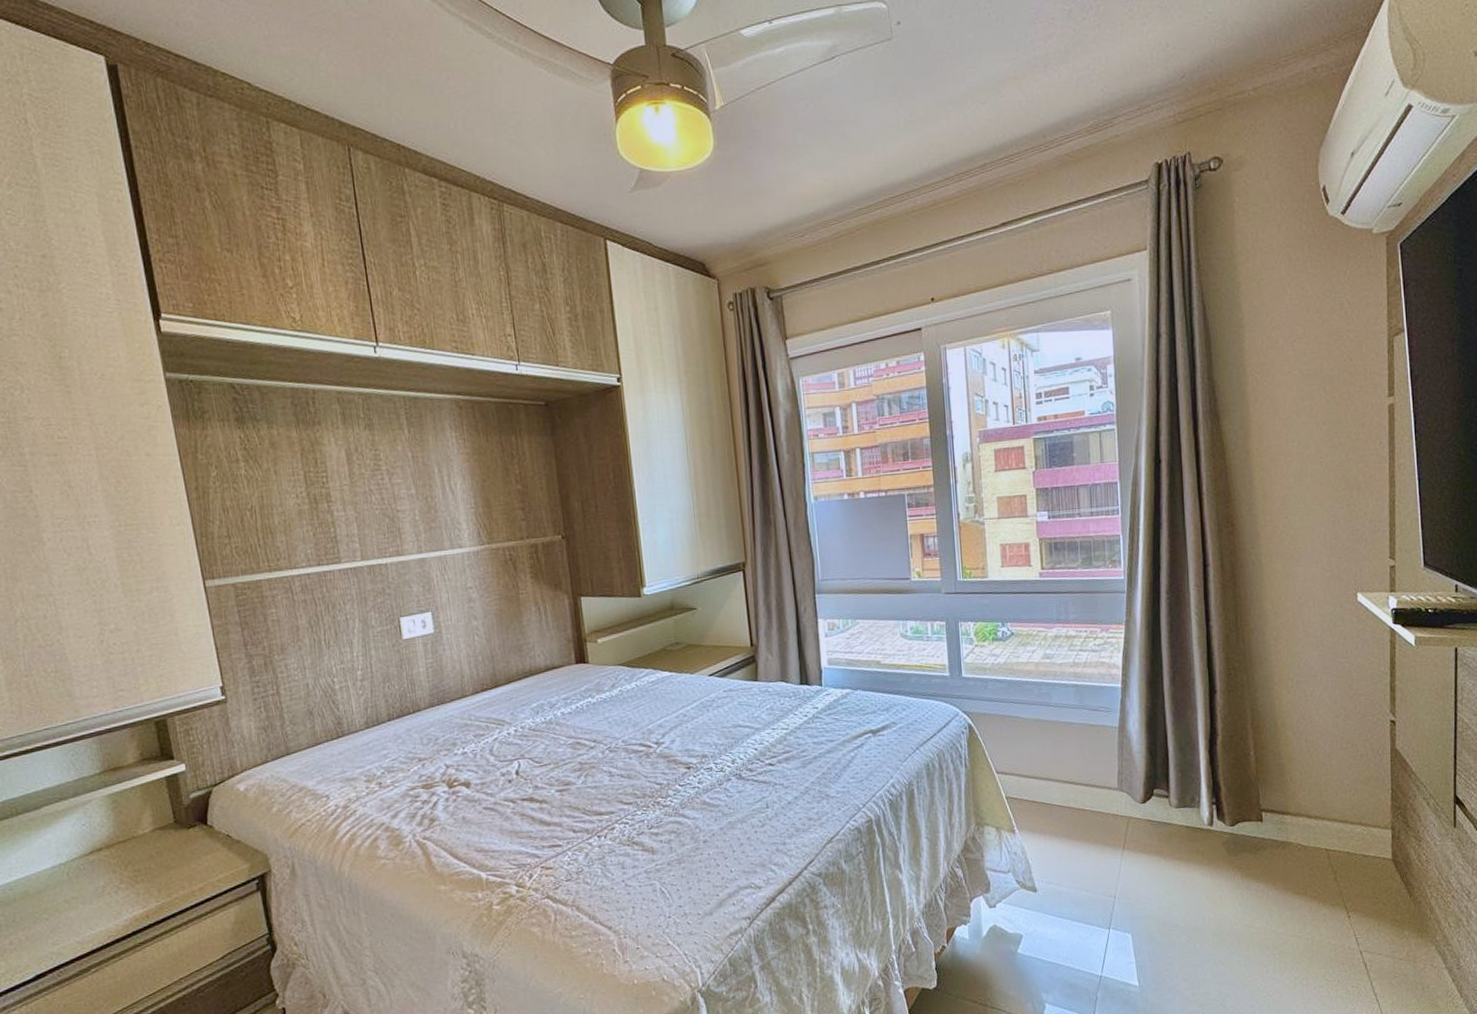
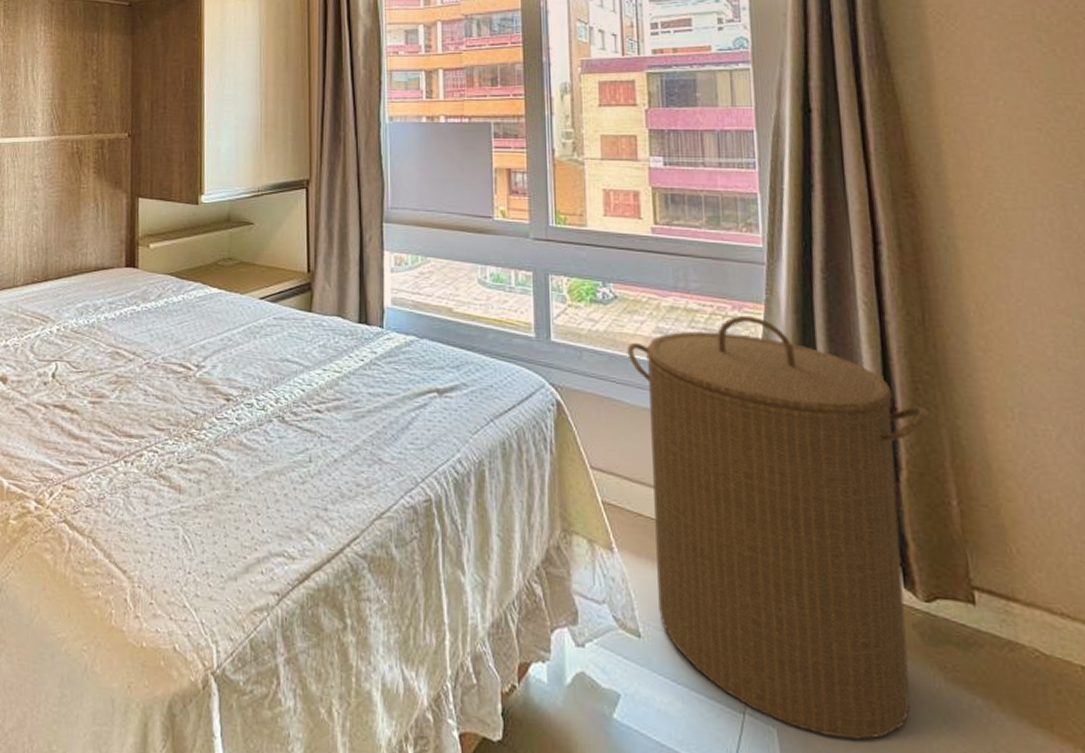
laundry hamper: none [1022,635,1239,932] -> present [627,315,931,740]

